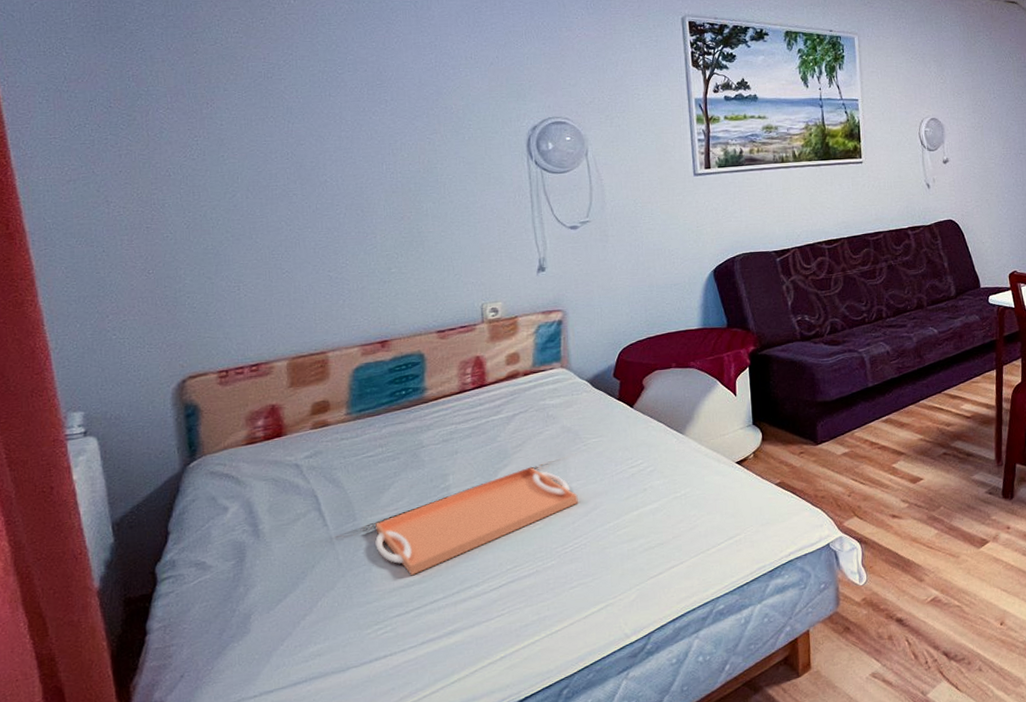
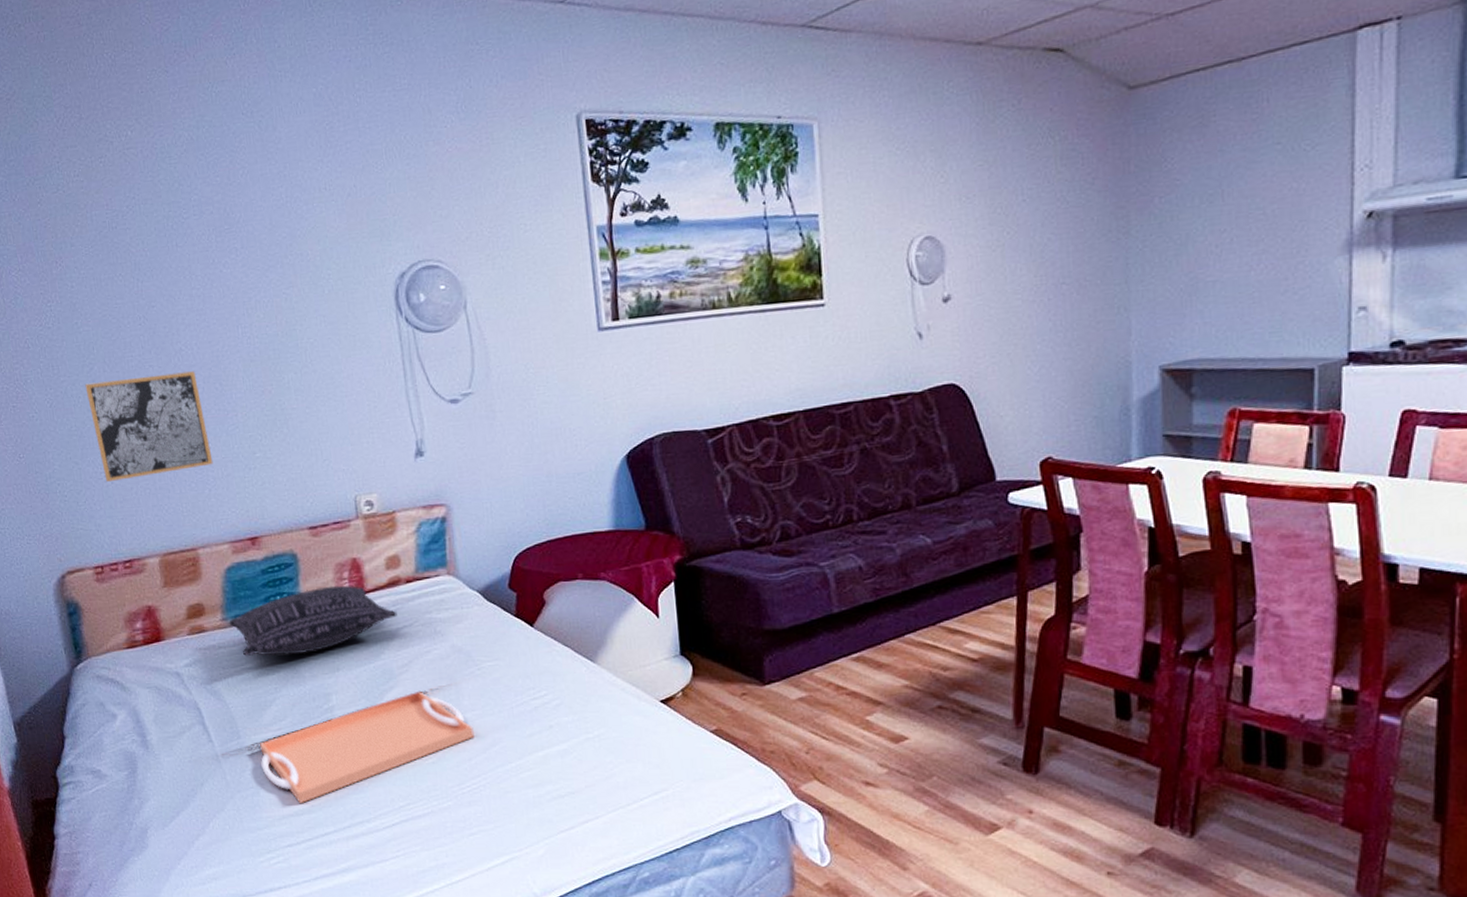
wall art: none [226,199,349,295] -> present [85,371,213,483]
pillow: none [353,379,514,447] -> present [229,585,397,657]

